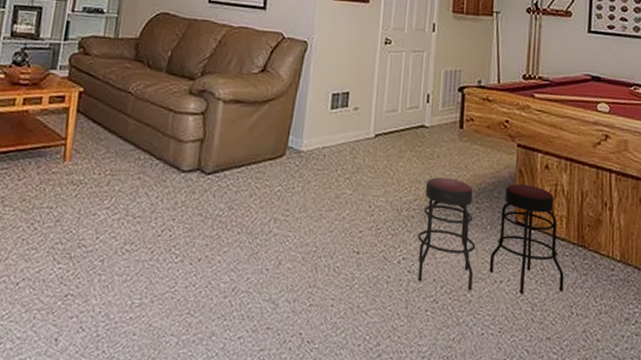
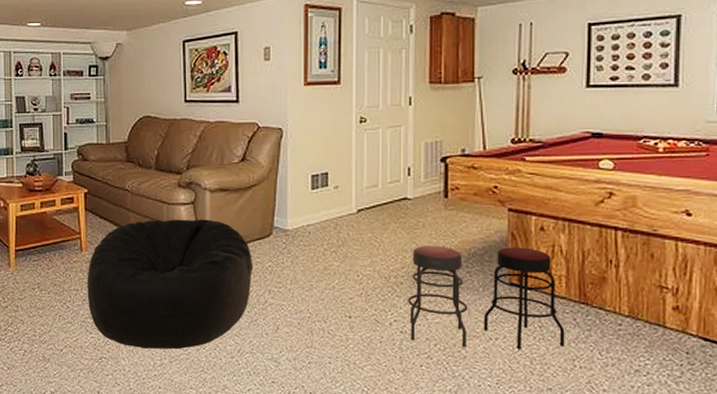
bean bag chair: none [61,128,261,286] -> present [87,219,253,350]

